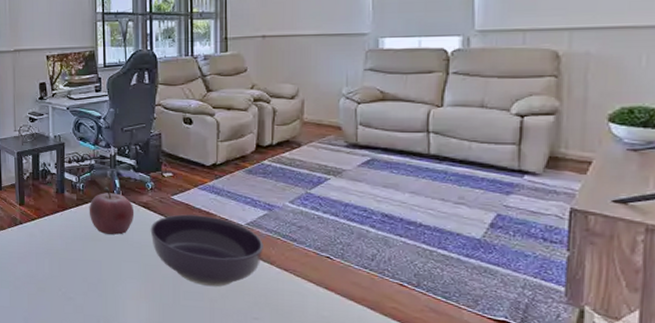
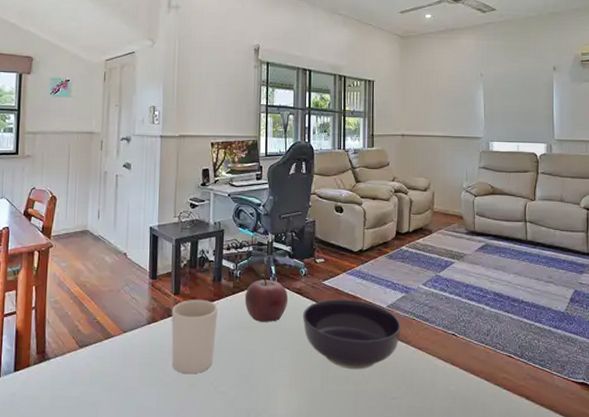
mug: none [18,210,63,280] -> present [171,299,218,374]

